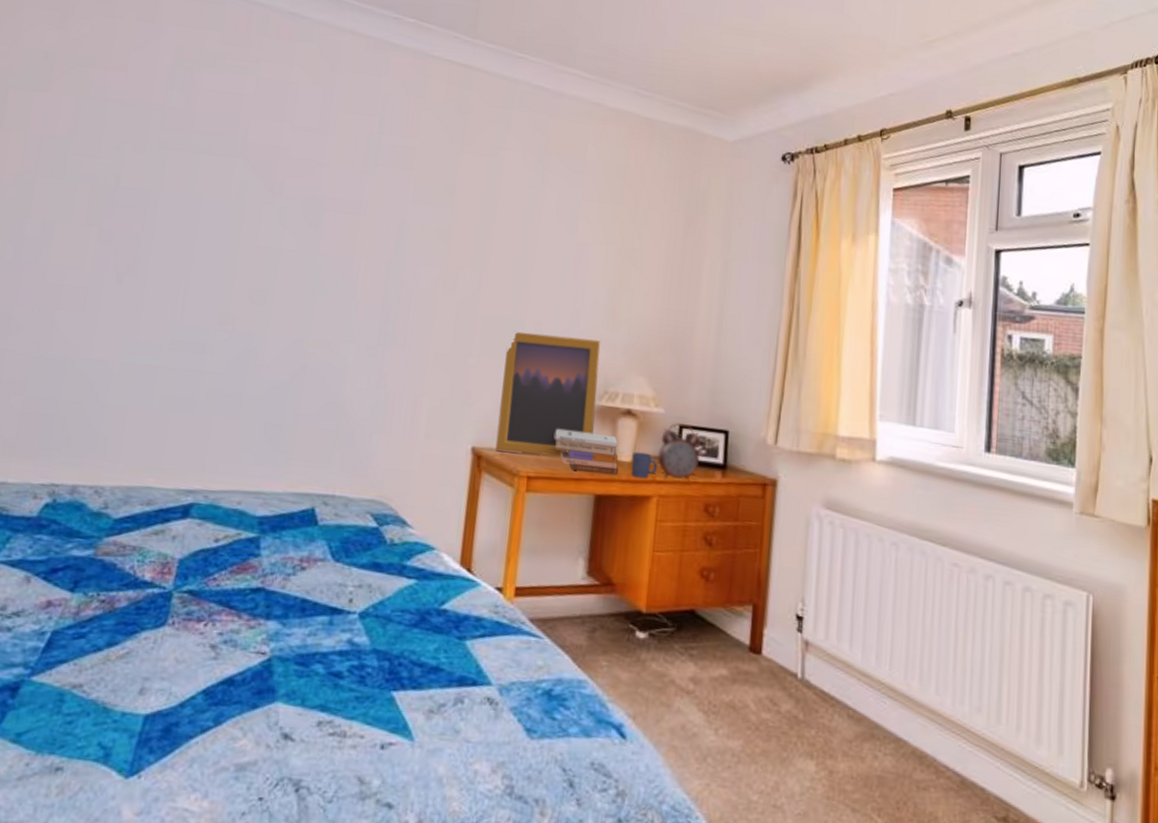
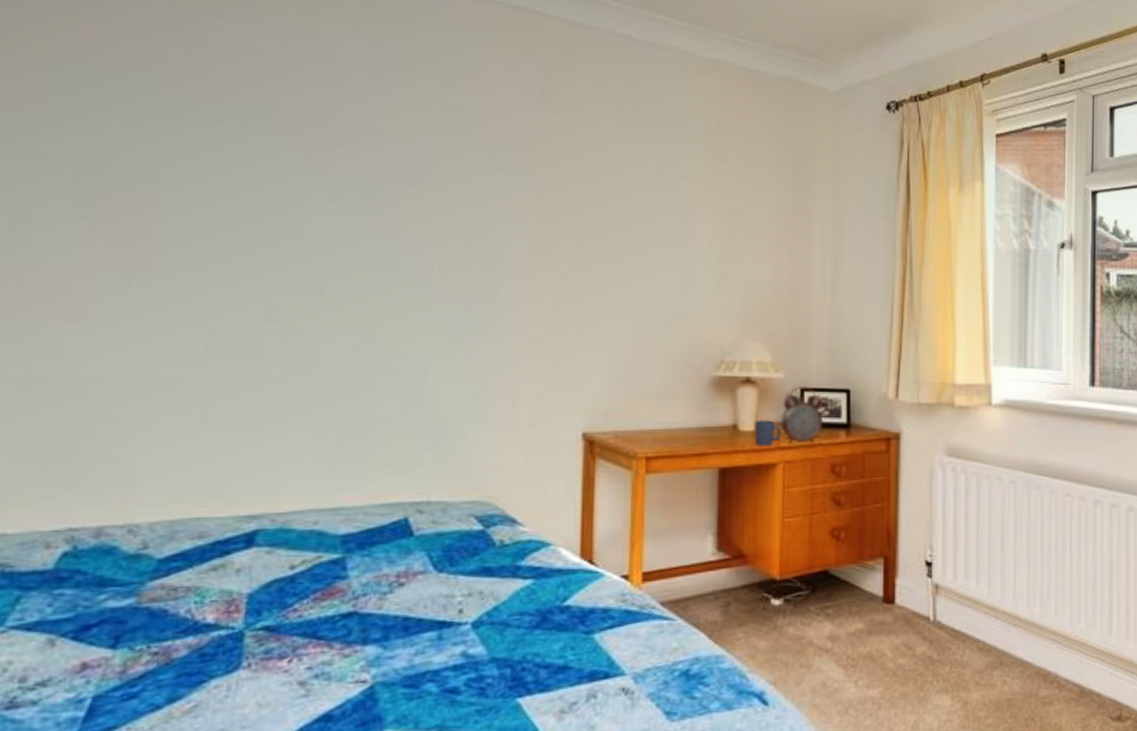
picture frame: present [495,331,601,457] -> none [608,305,714,434]
books: present [555,429,619,476] -> none [672,405,742,446]

